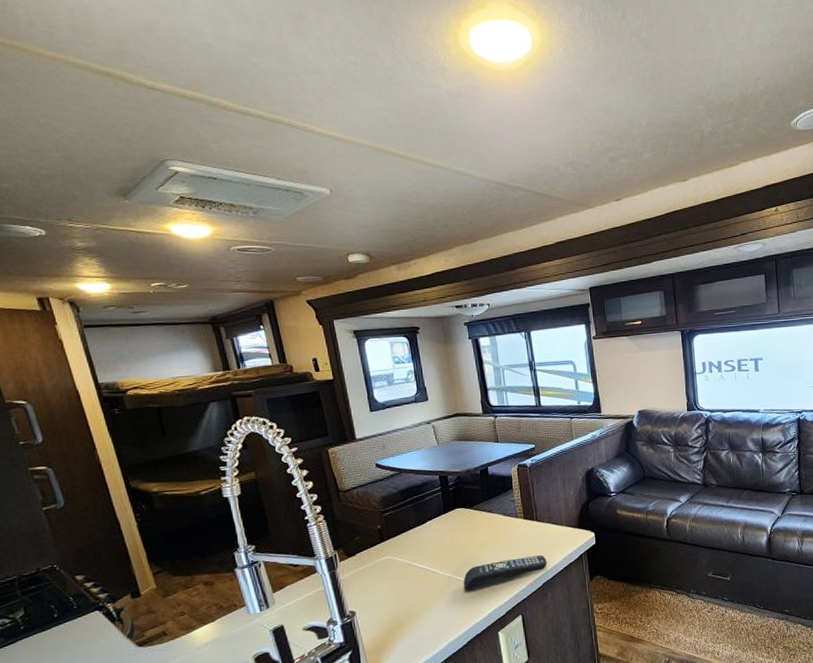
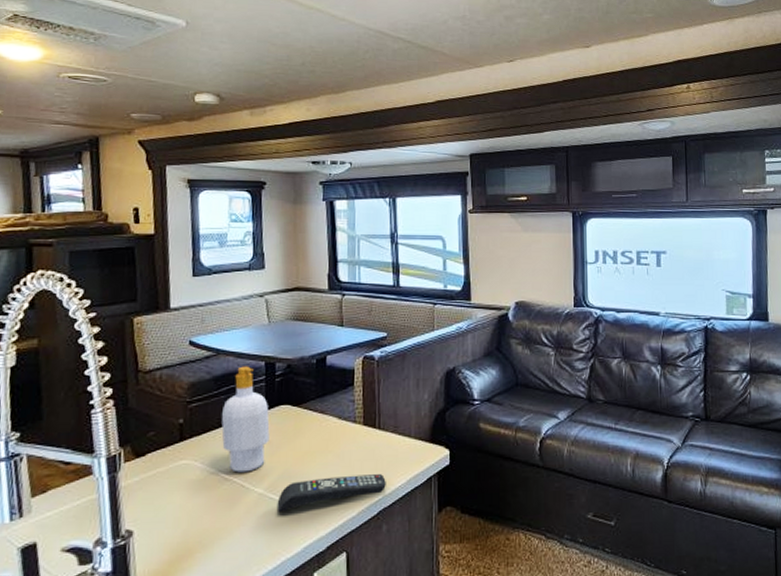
soap bottle: none [410,480,451,563] -> present [221,366,270,473]

